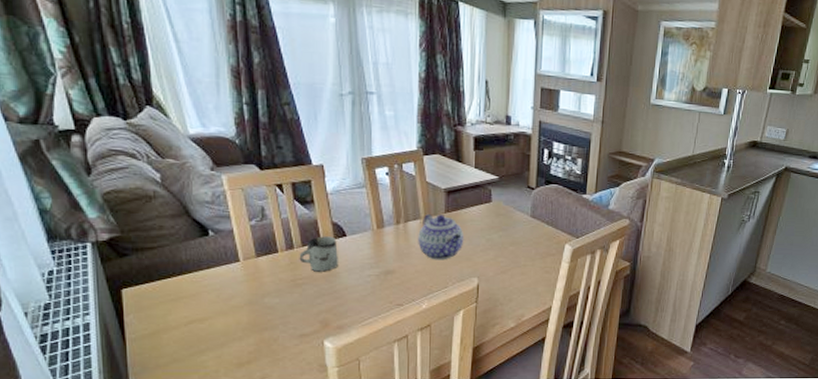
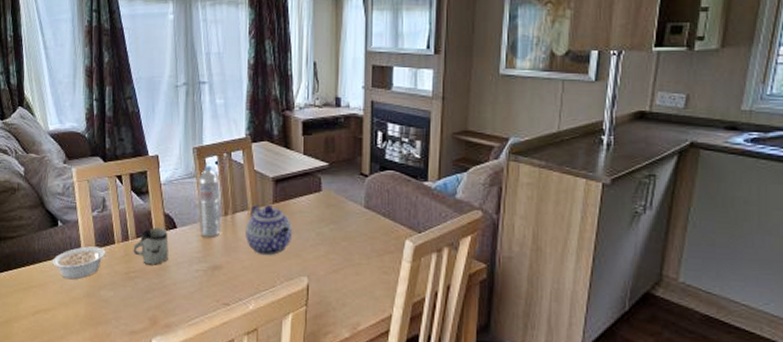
legume: none [204,255,270,289] -> present [52,246,107,280]
water bottle: none [368,176,393,245] -> present [198,165,221,237]

